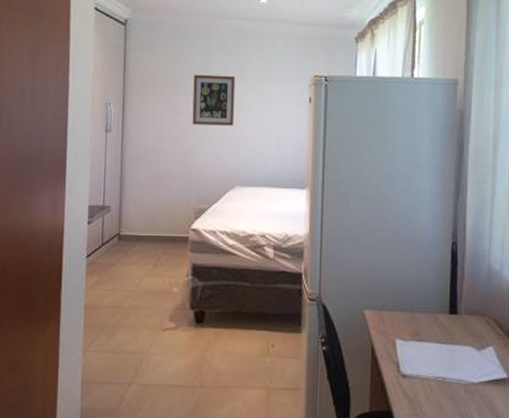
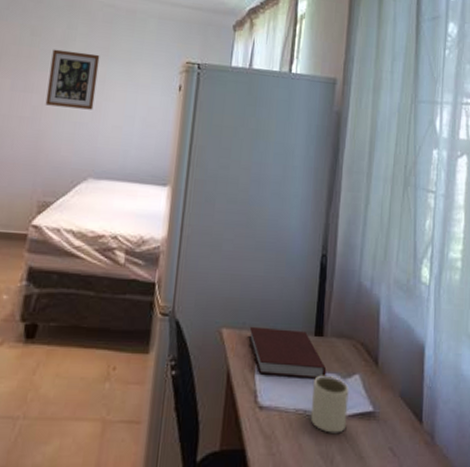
notebook: none [388,307,462,351] -> present [248,326,327,379]
mug: none [449,349,485,397] -> present [310,376,350,433]

